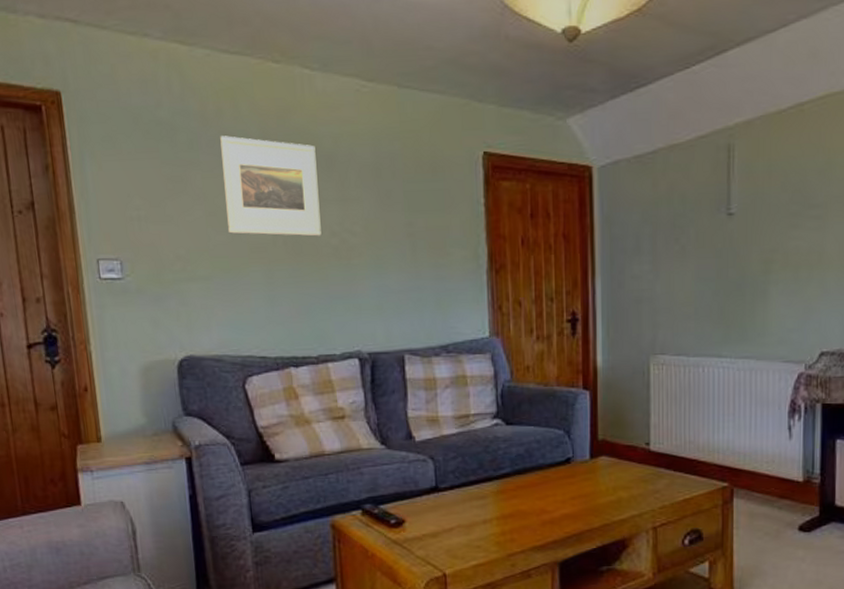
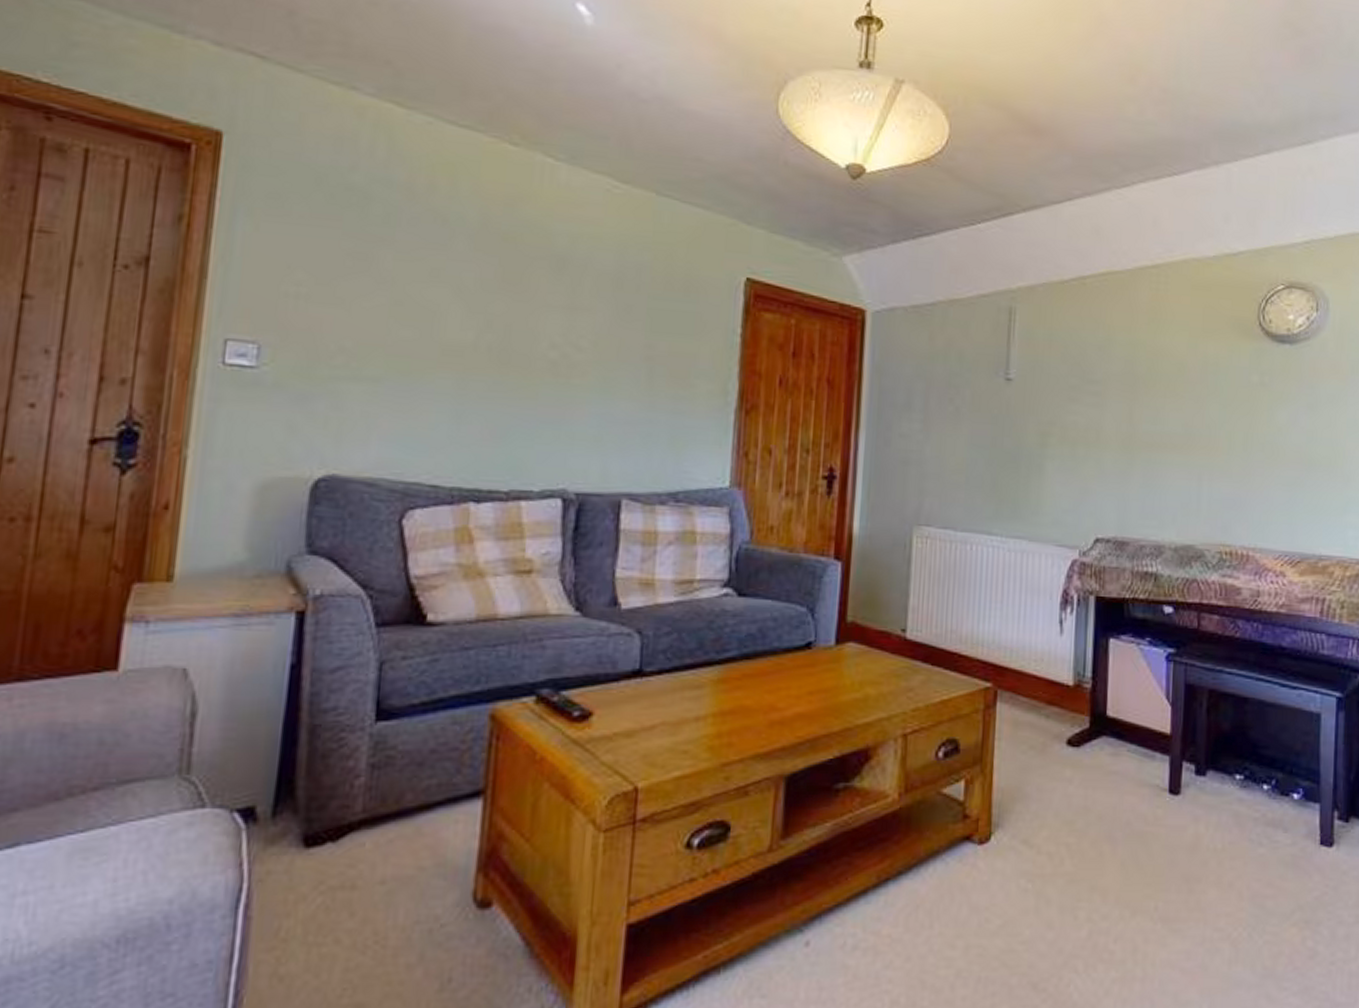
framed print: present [220,135,322,237] -> none [417,215,547,347]

